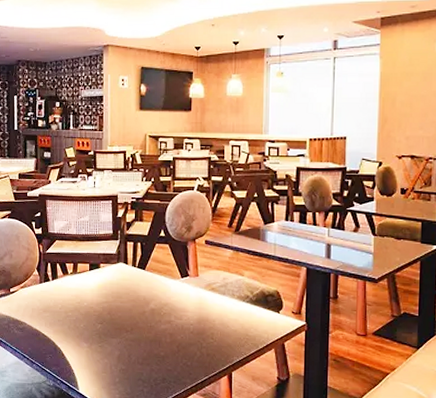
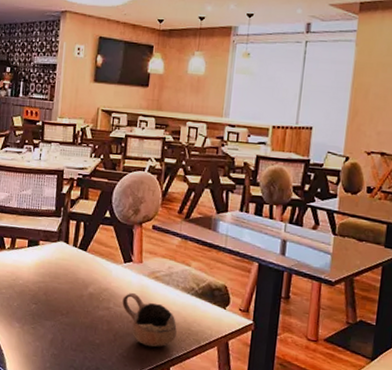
cup: none [182,305,235,355] -> present [122,292,177,347]

